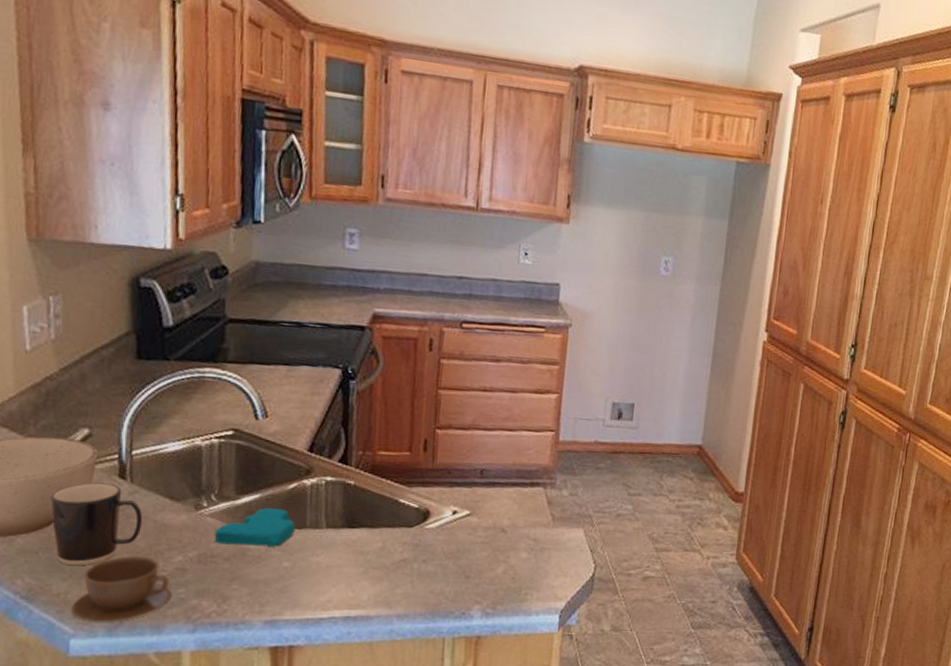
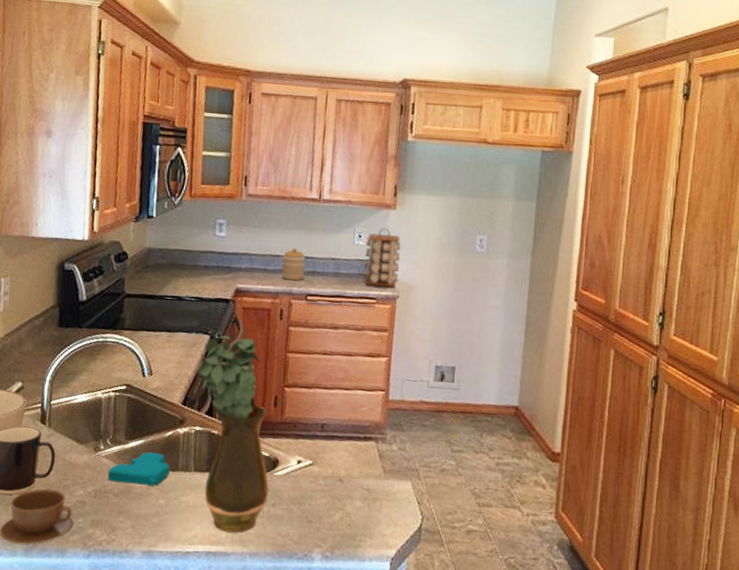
vase: none [326,360,419,594] -> present [197,328,269,533]
jar: none [430,265,460,306] -> present [281,248,306,281]
spice rack: none [531,244,575,315] -> present [364,227,401,288]

